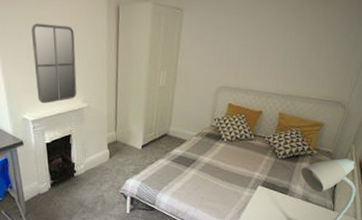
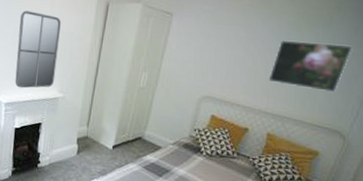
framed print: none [277,20,350,68] -> present [268,40,353,92]

